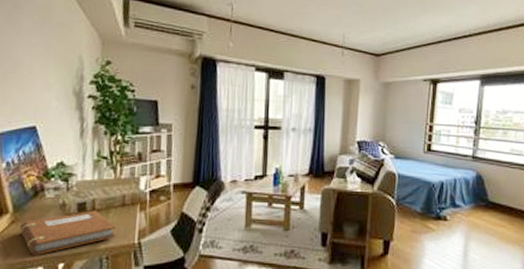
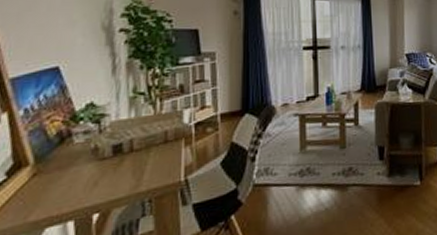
notebook: present [19,210,117,255] -> none [43,151,160,209]

